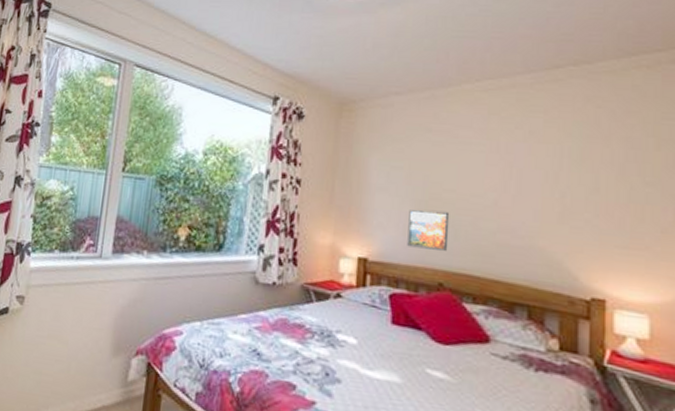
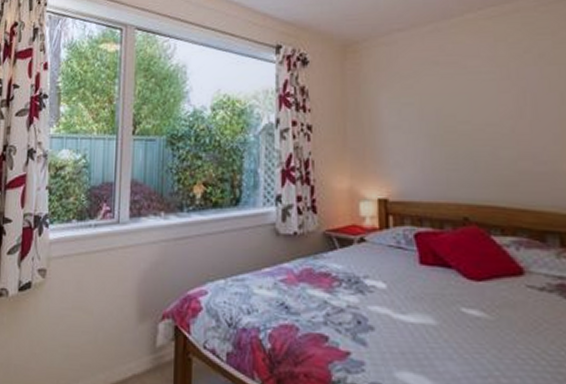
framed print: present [407,210,450,251] -> none [425,144,469,184]

